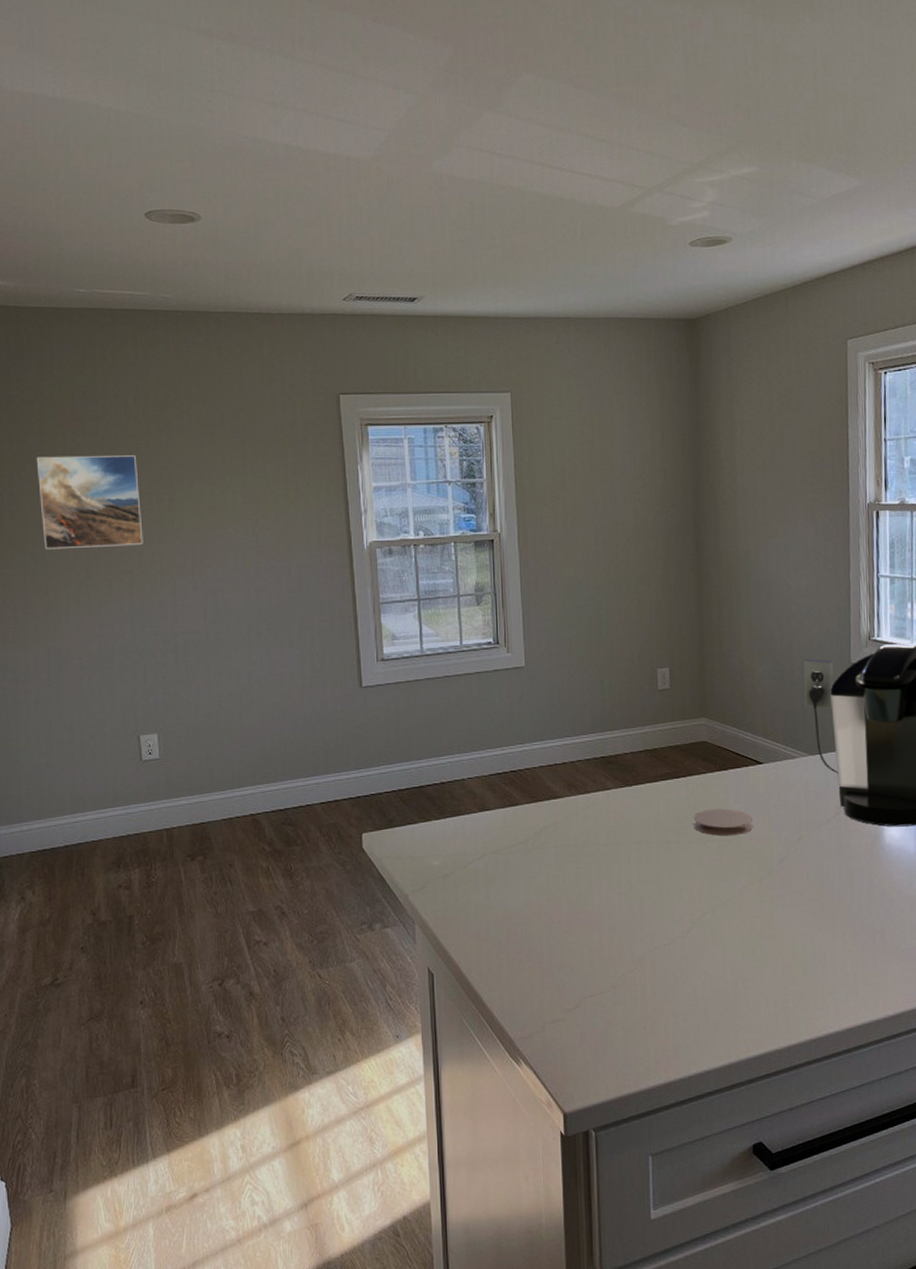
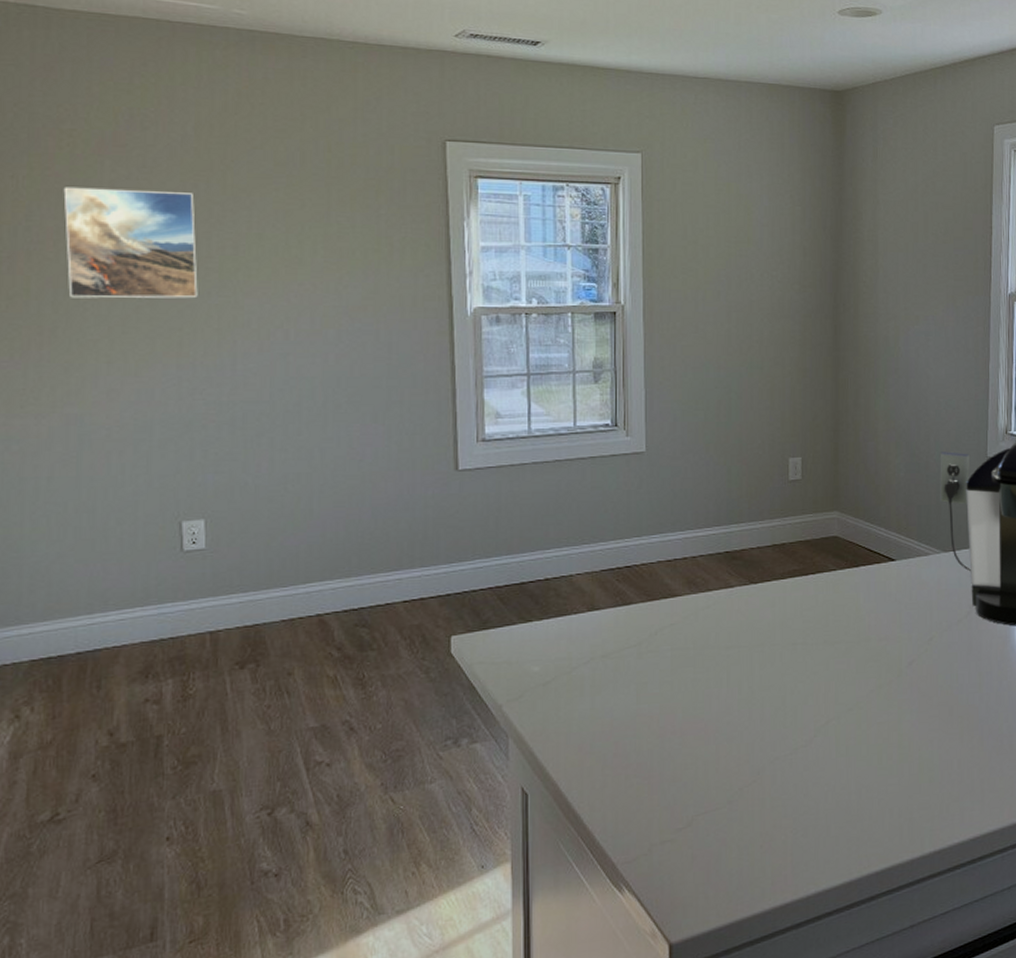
coaster: present [693,808,753,836] -> none [821,608,883,637]

